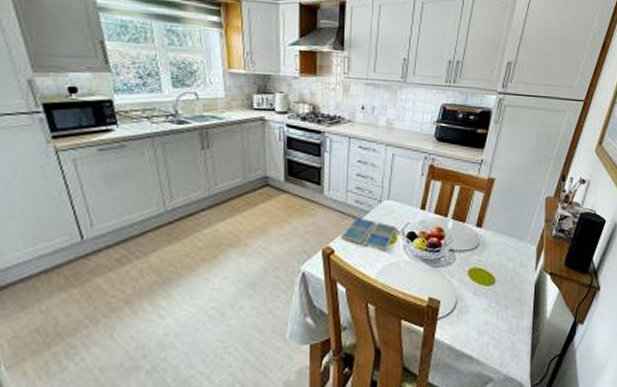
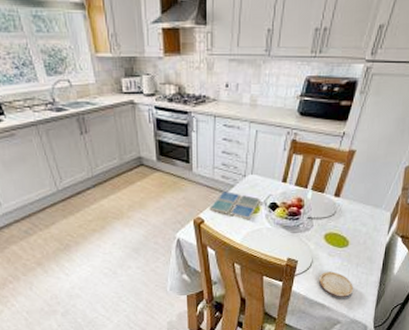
wood slice: none [464,314,505,347] -> present [318,271,354,297]

